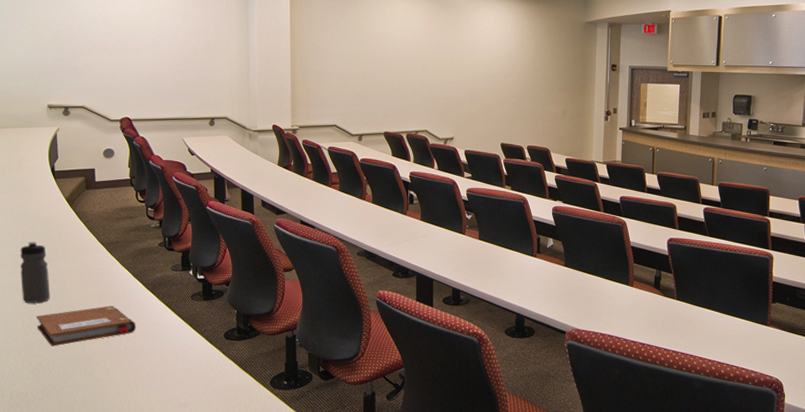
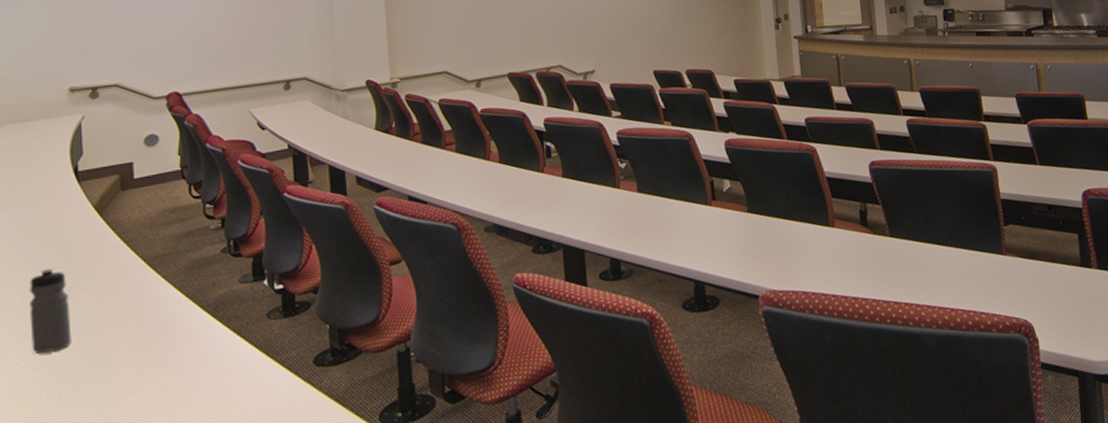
notebook: present [35,305,136,347] -> none [50,341,192,410]

